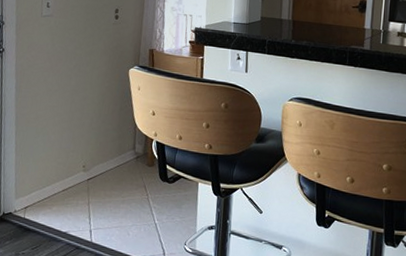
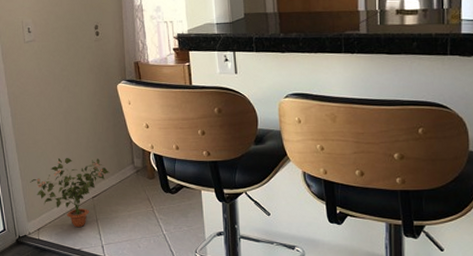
potted plant: none [24,136,110,210] -> present [30,158,110,228]

